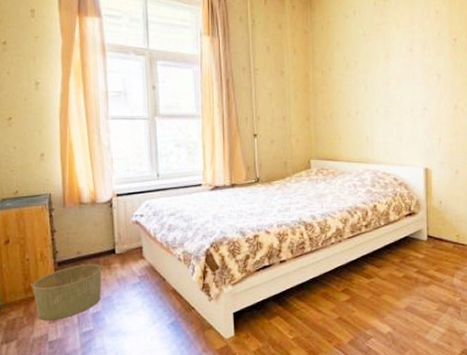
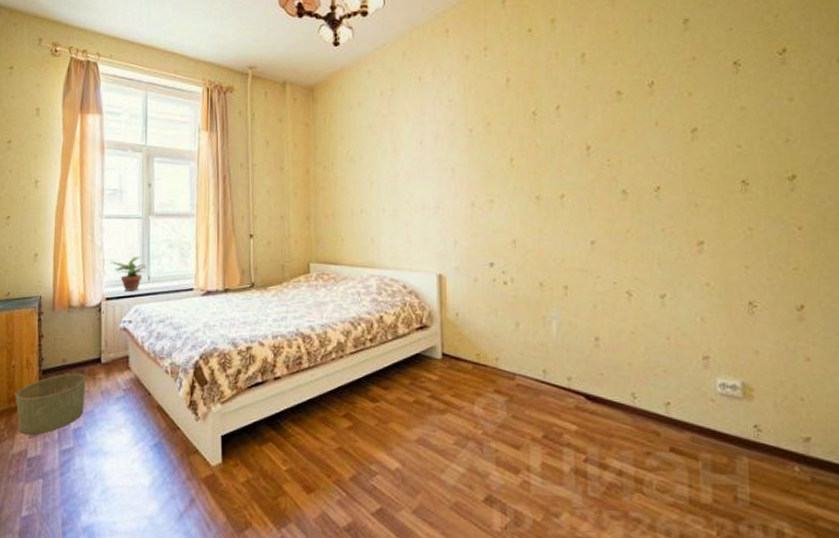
potted plant: none [119,155,155,188] -> present [111,257,147,291]

